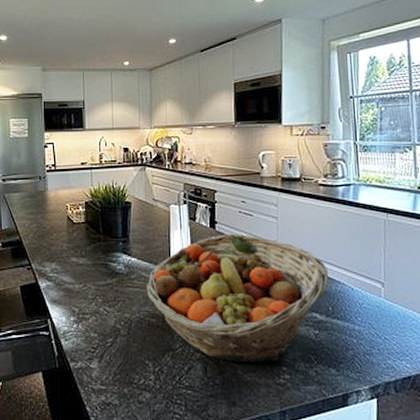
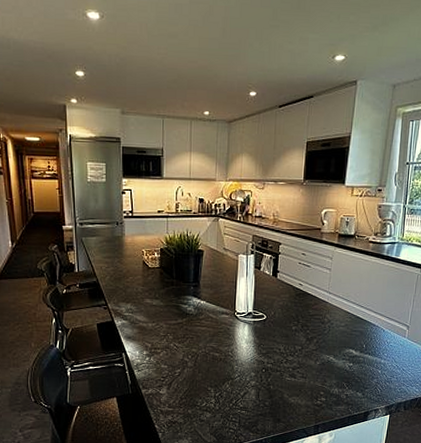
fruit basket: present [146,234,329,363] -> none [212,282,367,389]

